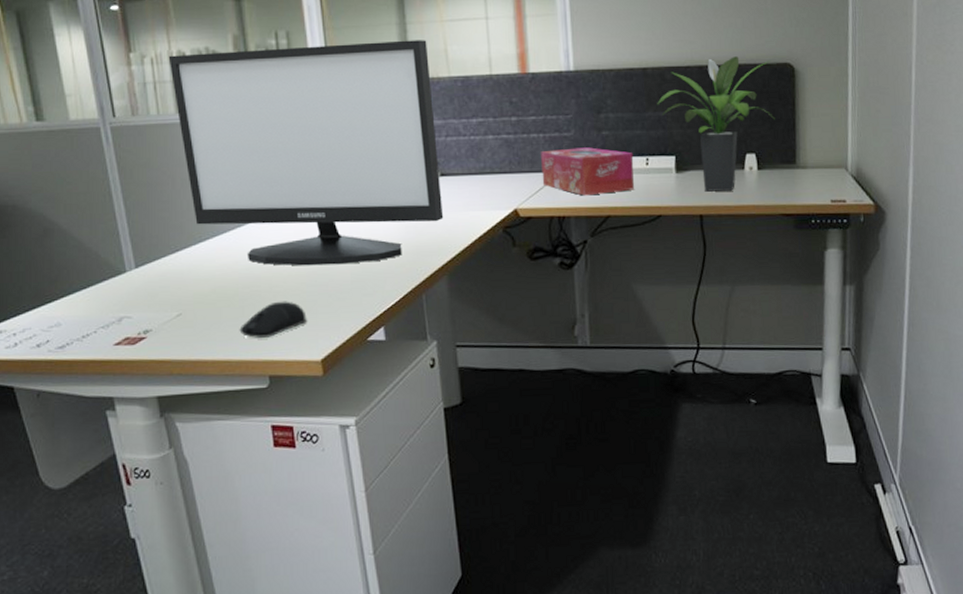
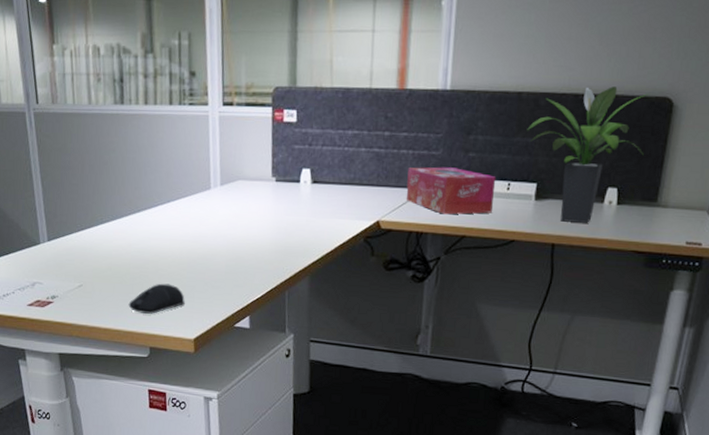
monitor: present [168,40,444,266] -> none [85,48,315,257]

